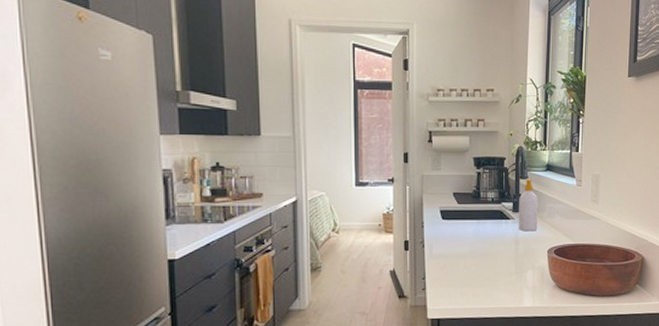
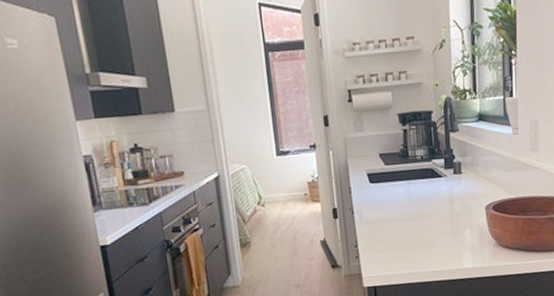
soap bottle: present [518,179,538,232] -> none [450,132,473,189]

